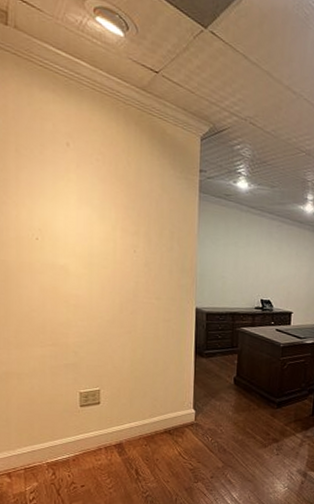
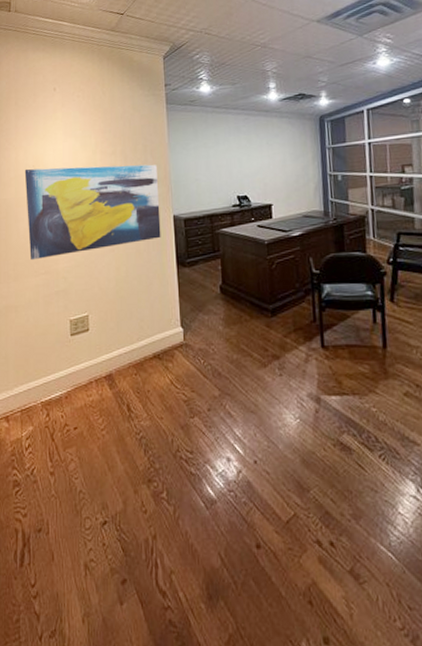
wall art: none [28,231,183,331] -> present [24,164,161,261]

